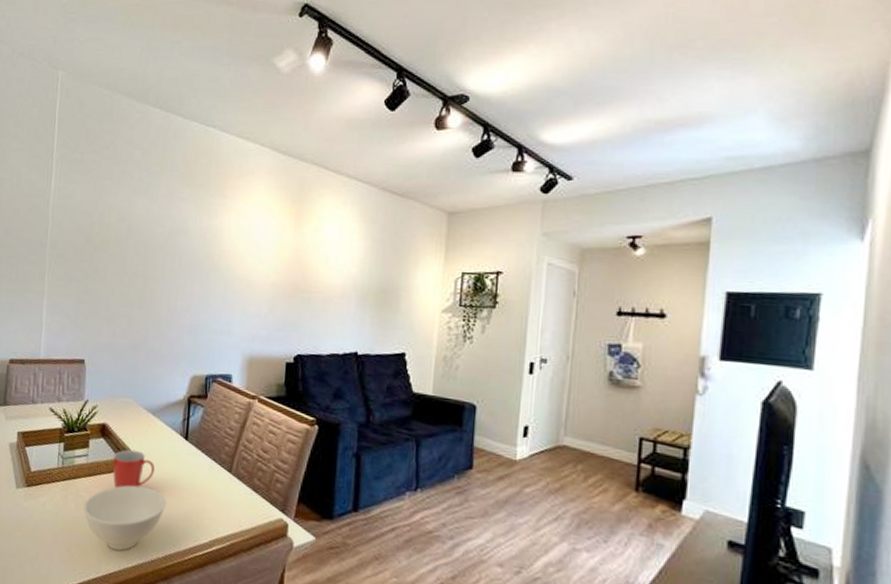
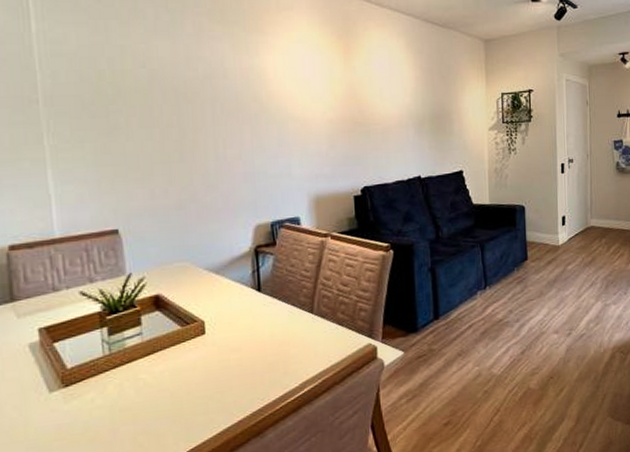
bowl: present [84,485,167,551] -> none [146,349,247,424]
mug: present [112,449,155,488] -> none [175,314,227,360]

